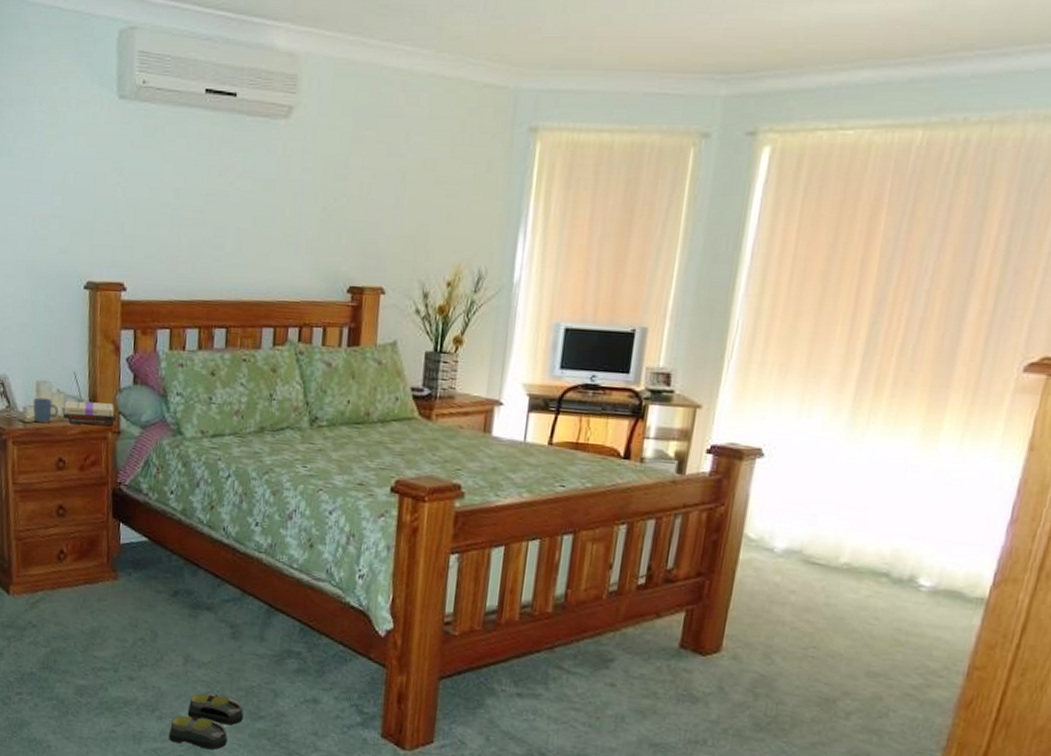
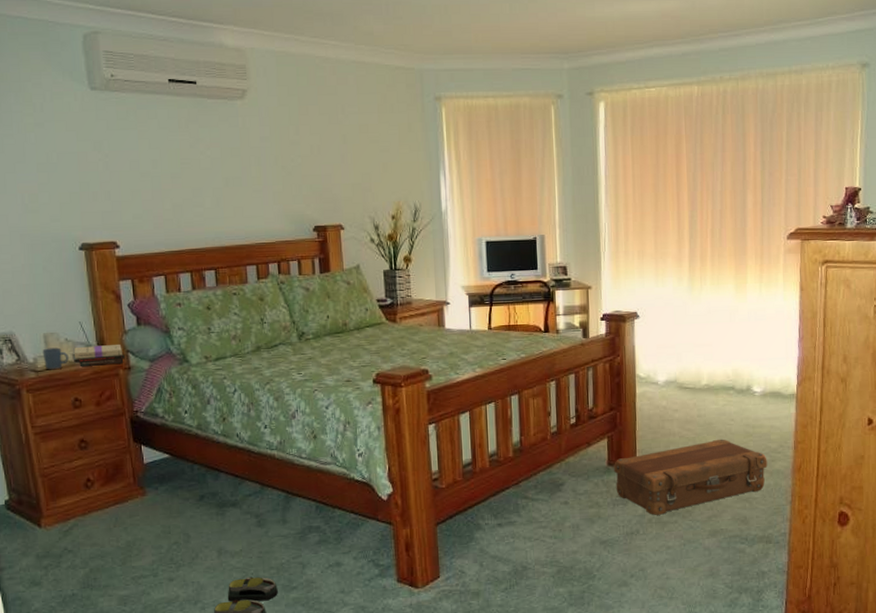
suitcase: none [684,641,920,727] -> present [614,439,768,515]

